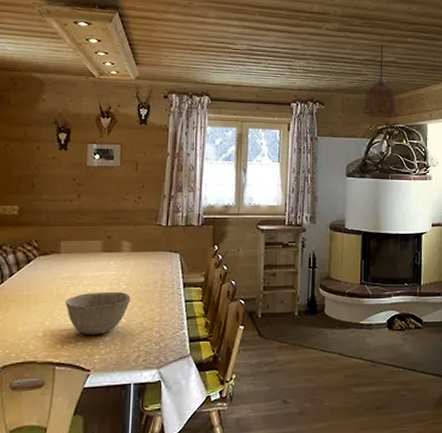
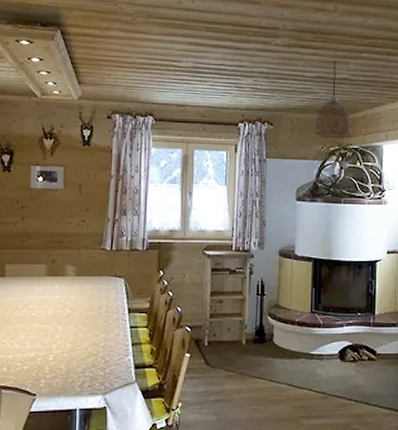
bowl: present [65,291,131,336] -> none [11,316,76,360]

